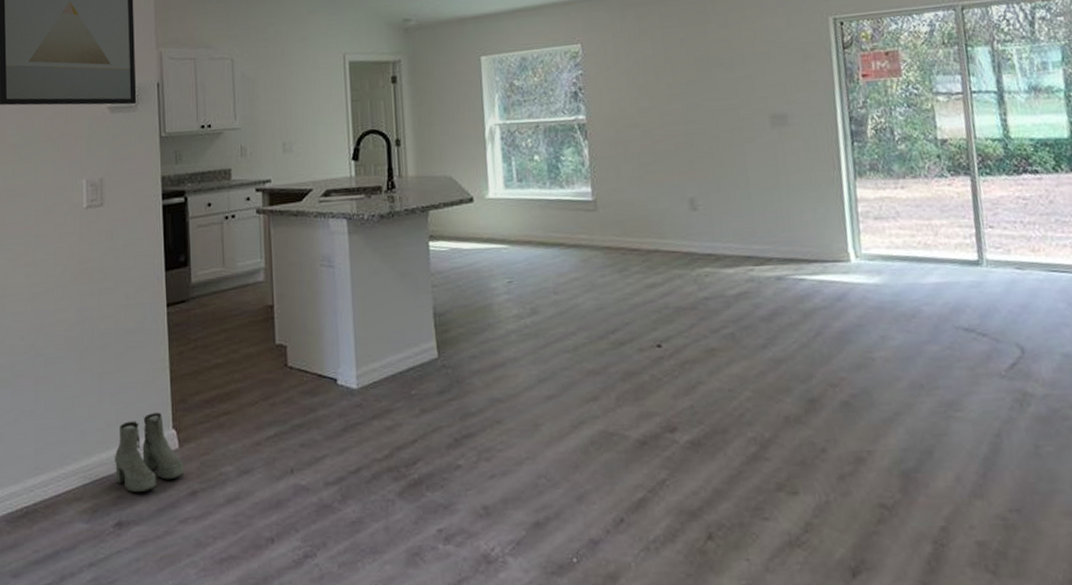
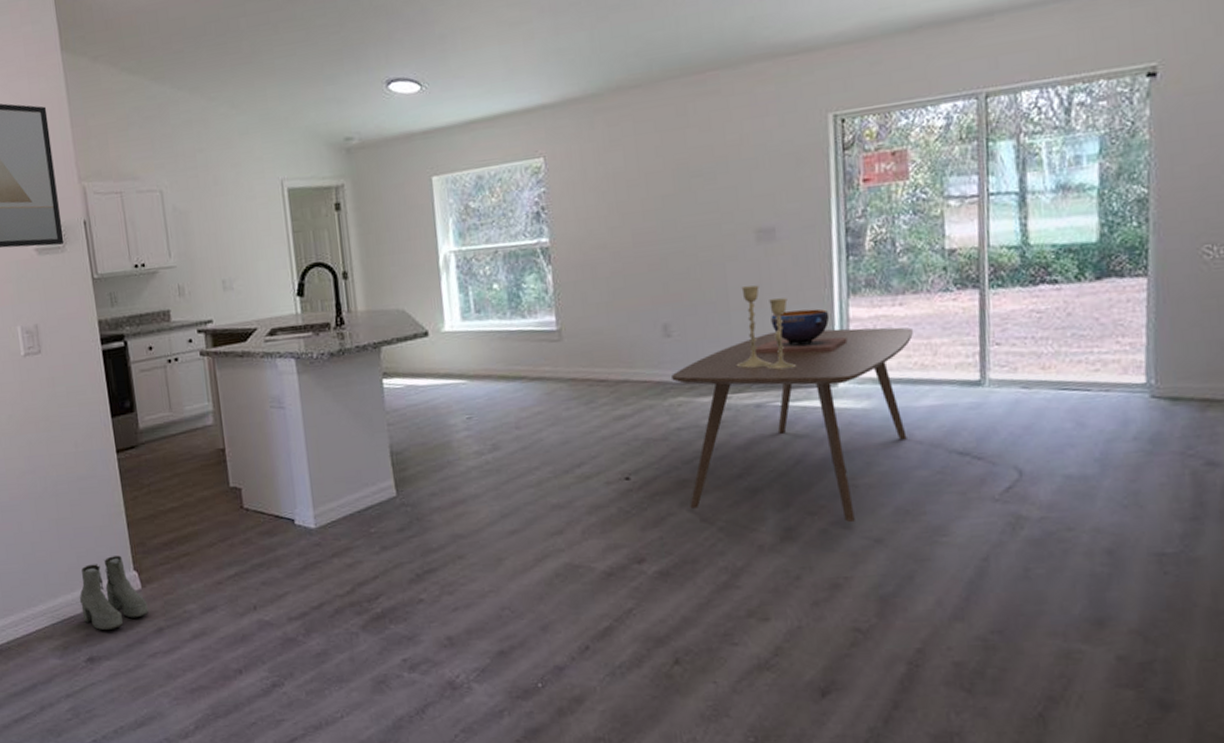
dining table: none [698,208,917,396] -> present [672,327,913,523]
candlestick: none [757,165,812,245] -> present [736,285,796,370]
decorative bowl: none [773,189,857,230] -> present [754,308,848,354]

